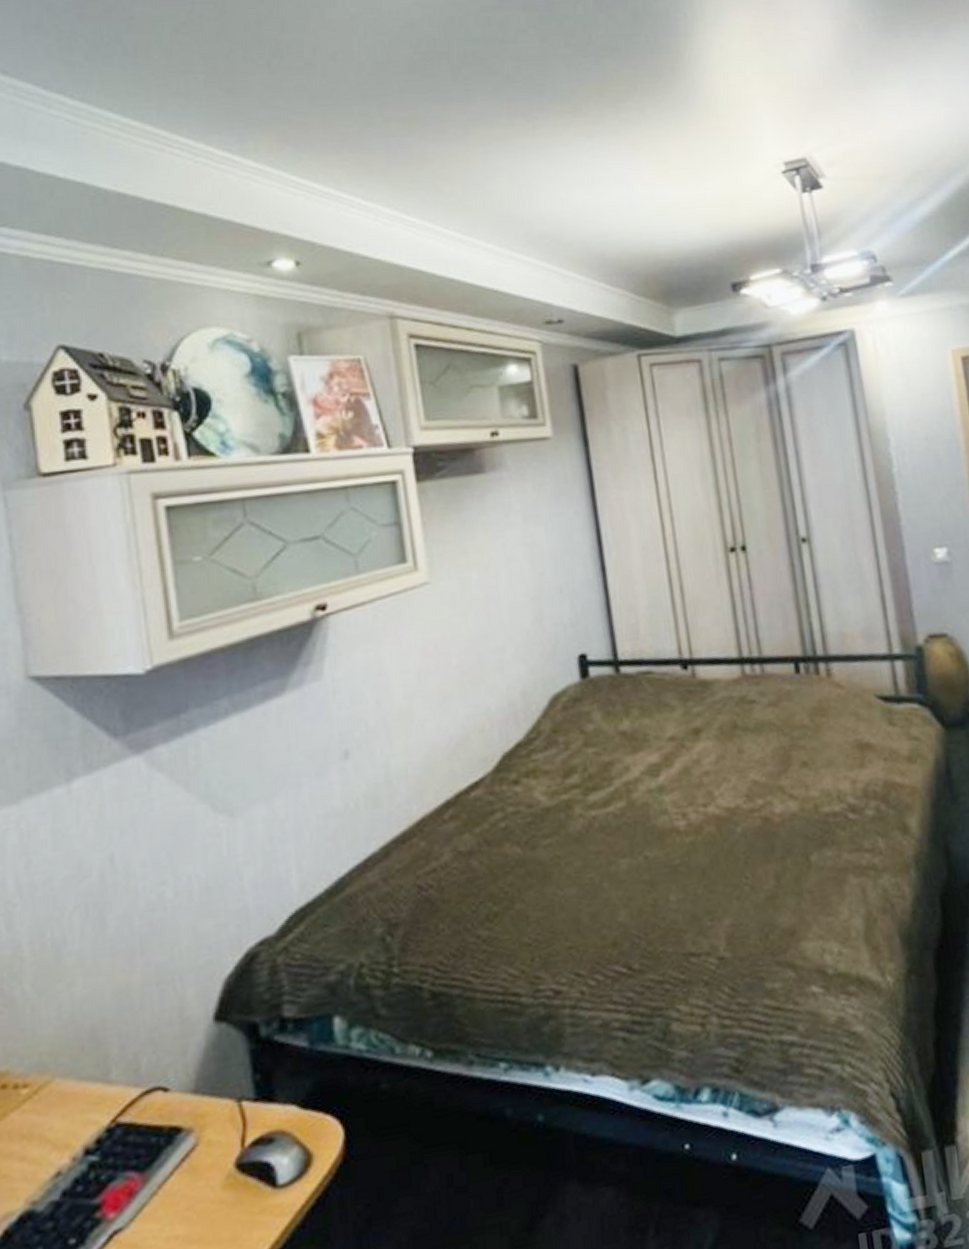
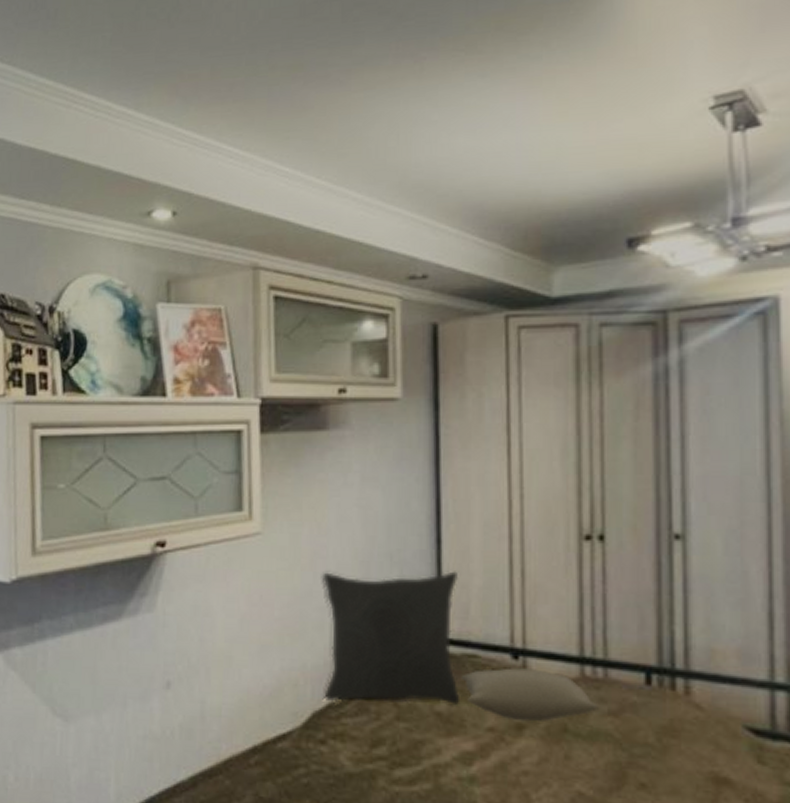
pillow: none [498,595,641,741] -> present [324,571,461,705]
pillow: none [639,675,760,727] -> present [461,668,599,722]

